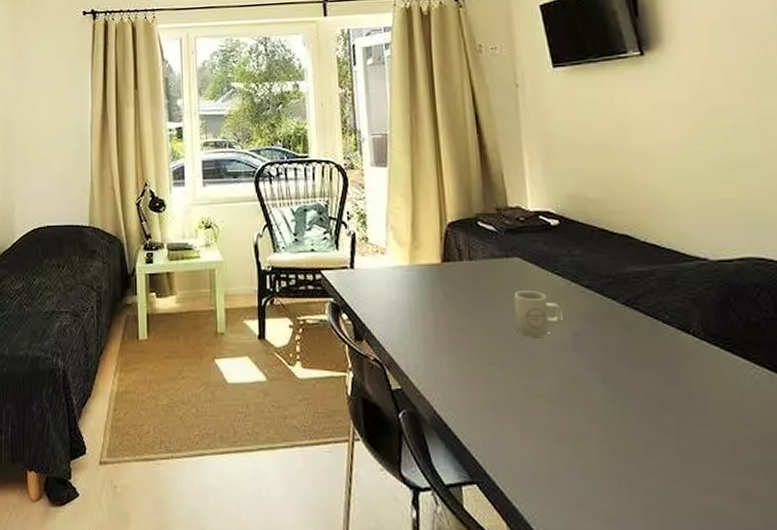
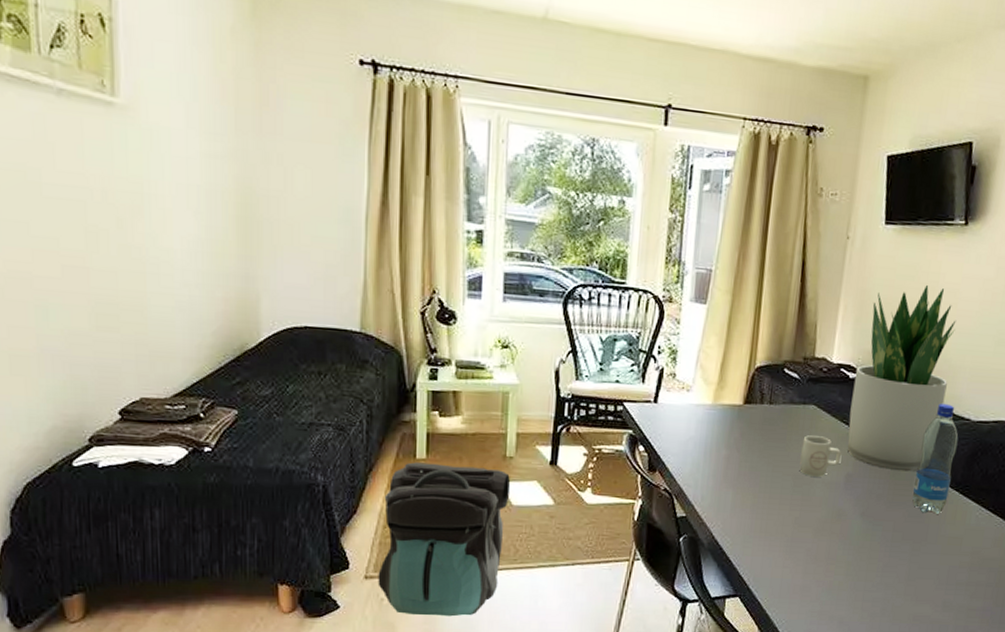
backpack: none [111,343,224,507] -> present [378,462,511,617]
planter: none [556,120,670,325] -> present [847,285,957,472]
bottle: none [654,244,707,377] -> present [912,404,959,515]

